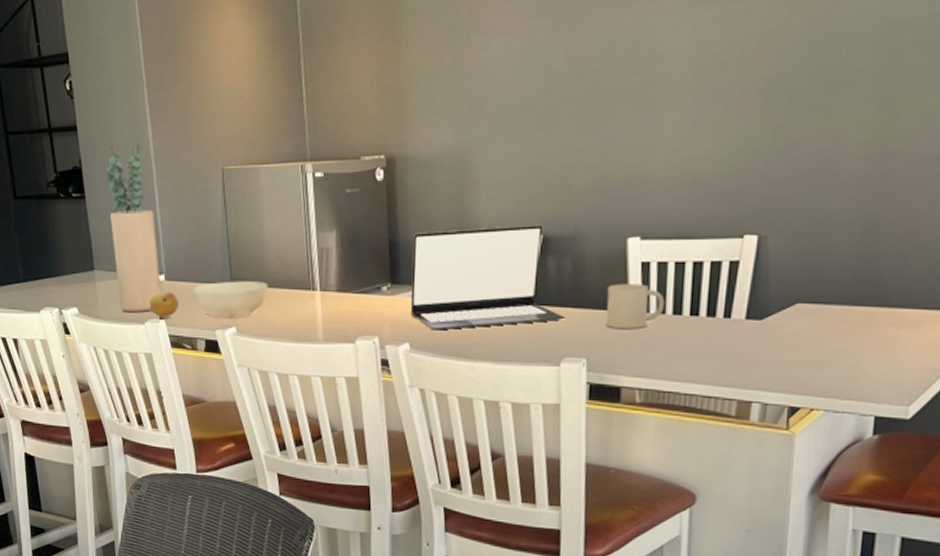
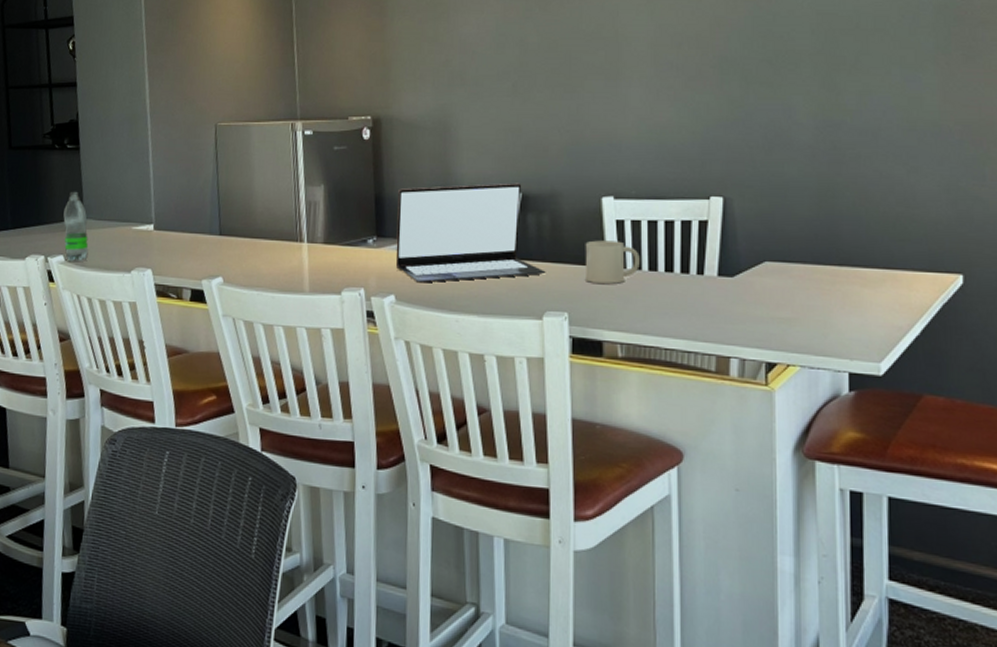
bottle: none [74,241,102,315] -> present [63,191,89,263]
vase: present [106,143,161,313] -> none [102,99,150,262]
fruit: present [149,291,180,318] -> none [136,240,167,267]
bowl: present [191,281,269,320] -> none [179,231,257,270]

